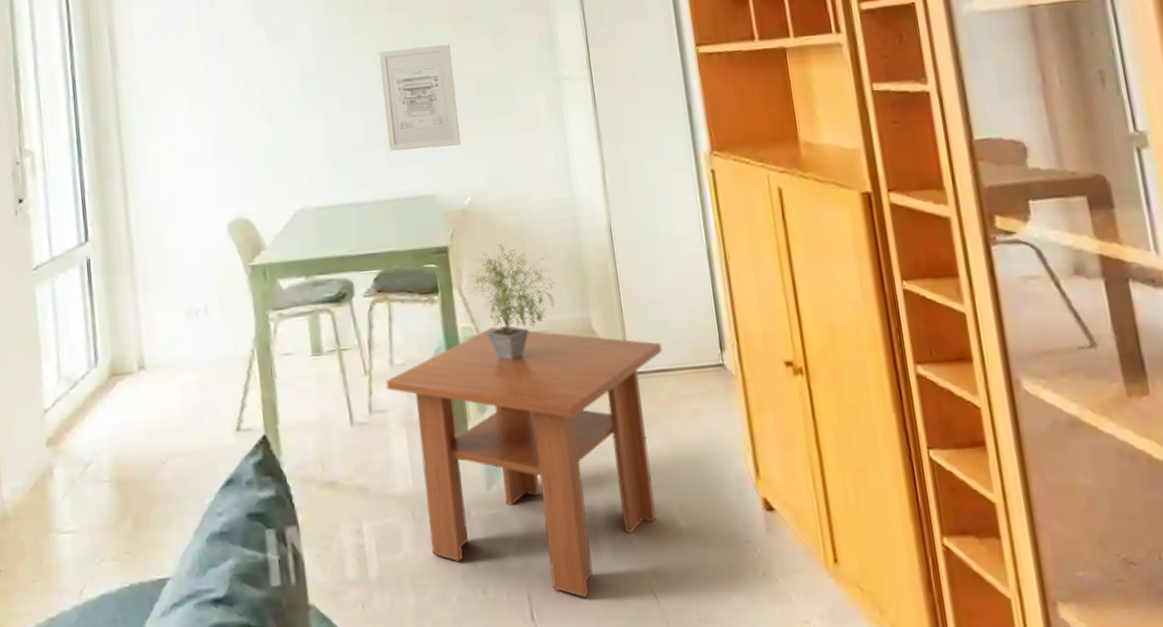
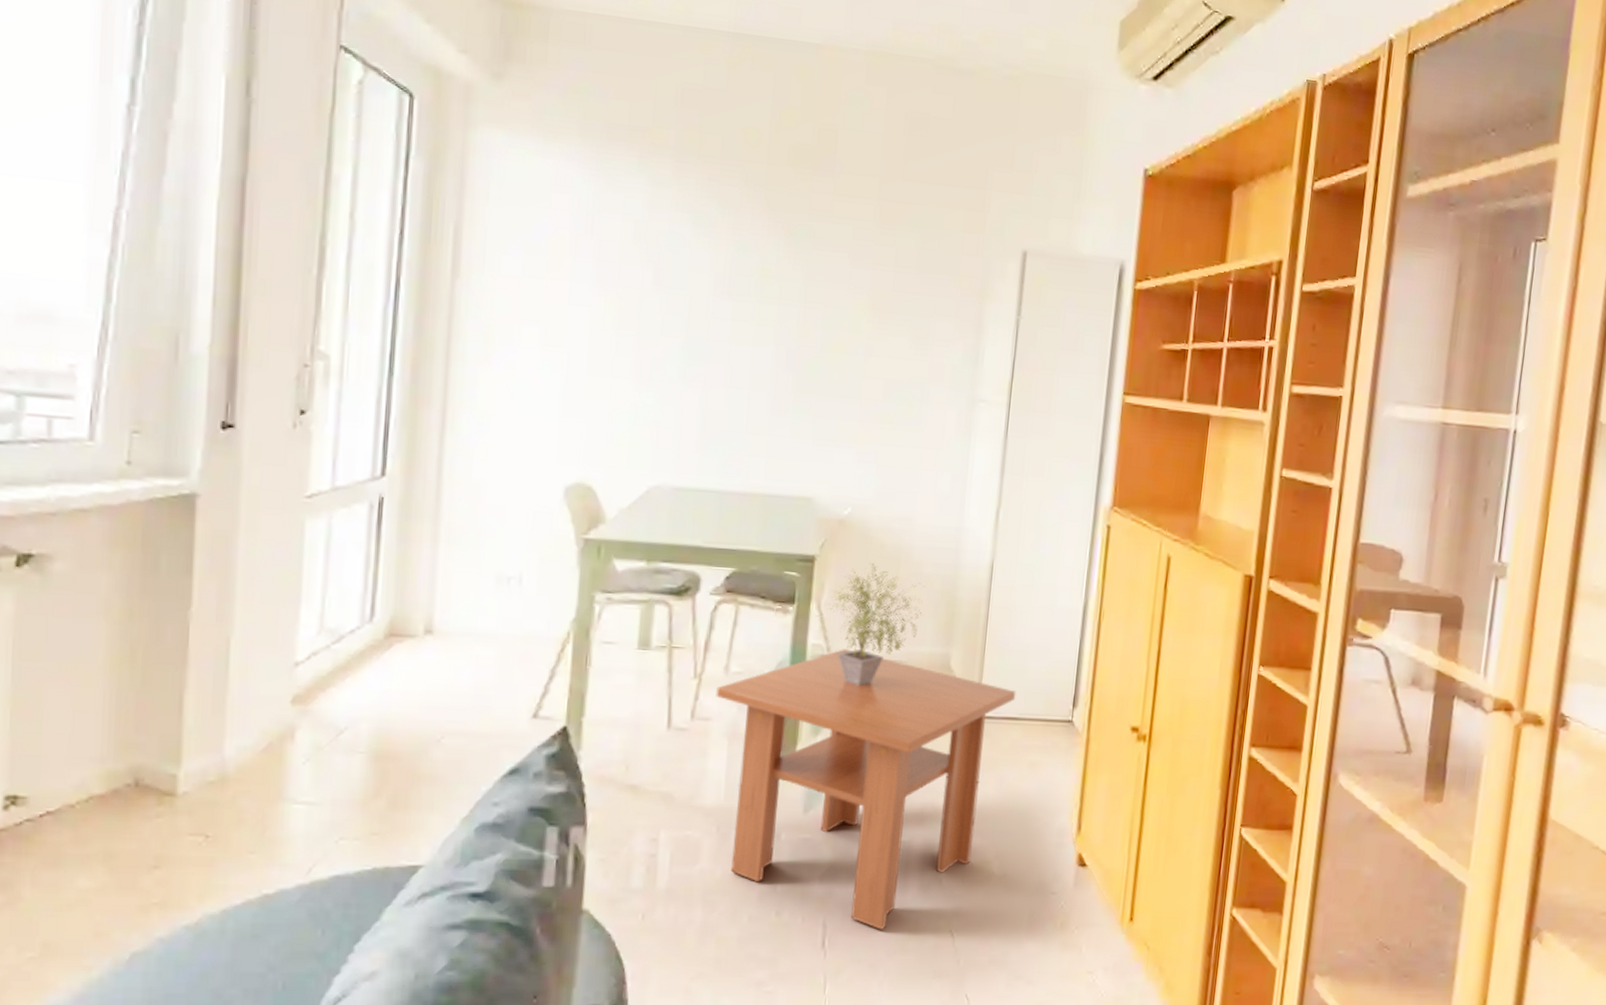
wall art: present [378,44,461,151] -> none [771,327,864,450]

